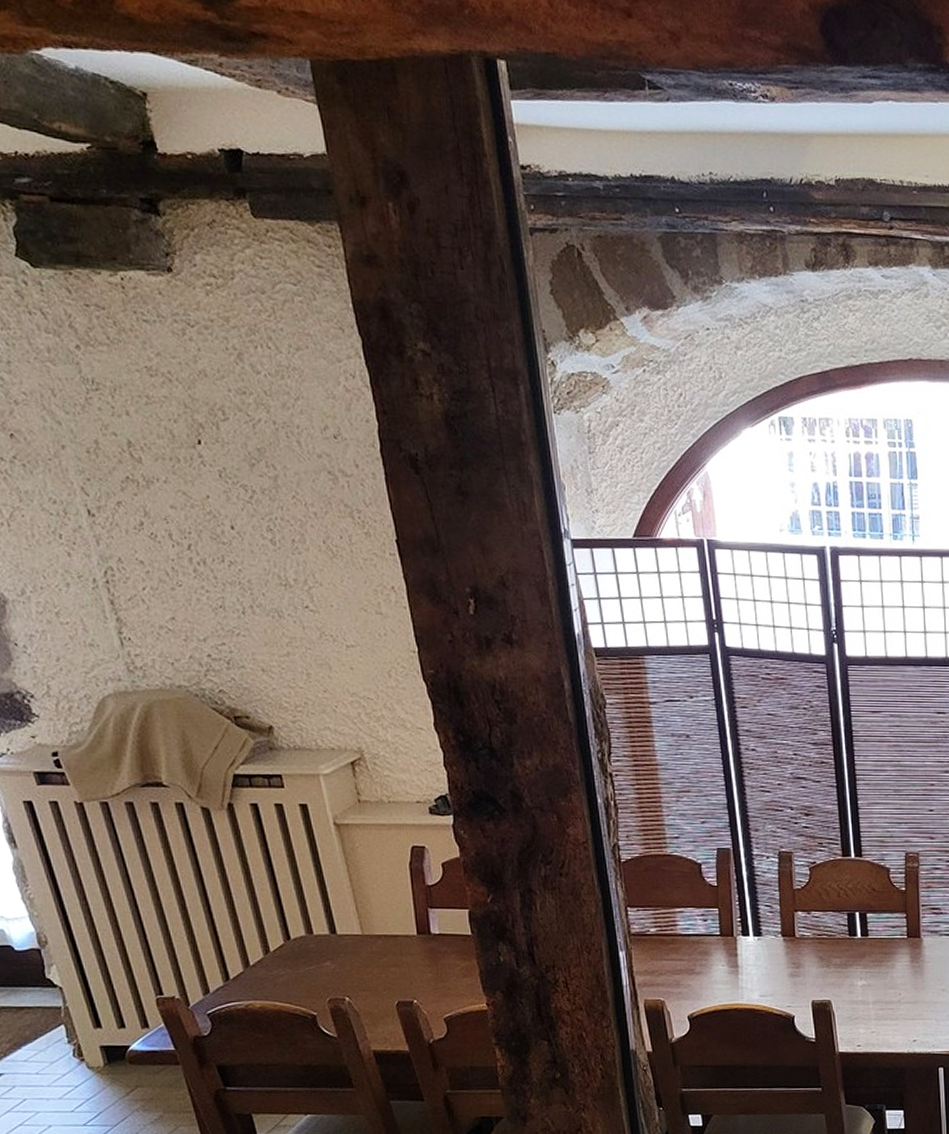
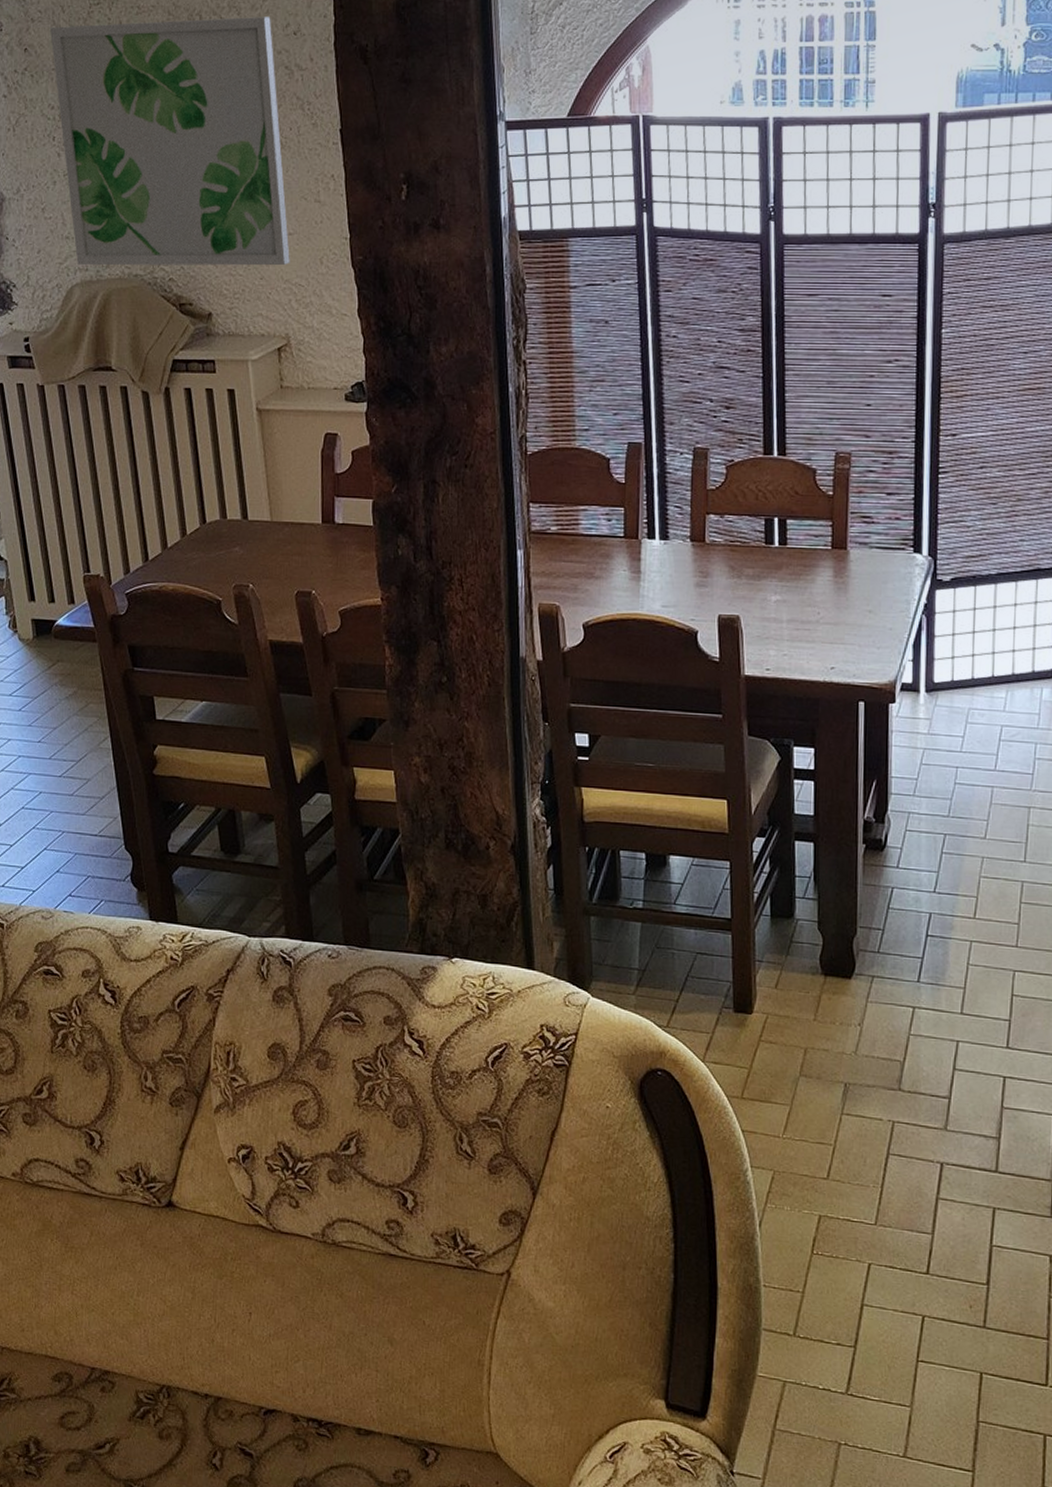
wall art: none [40,411,355,679] -> present [50,17,290,266]

